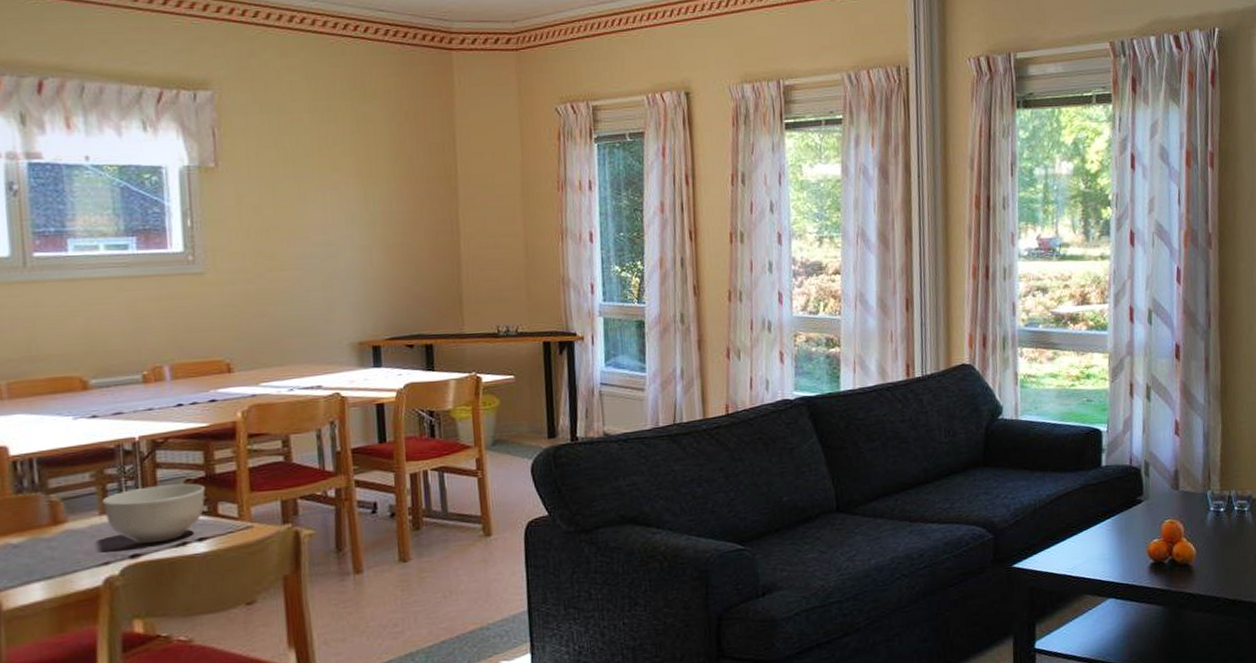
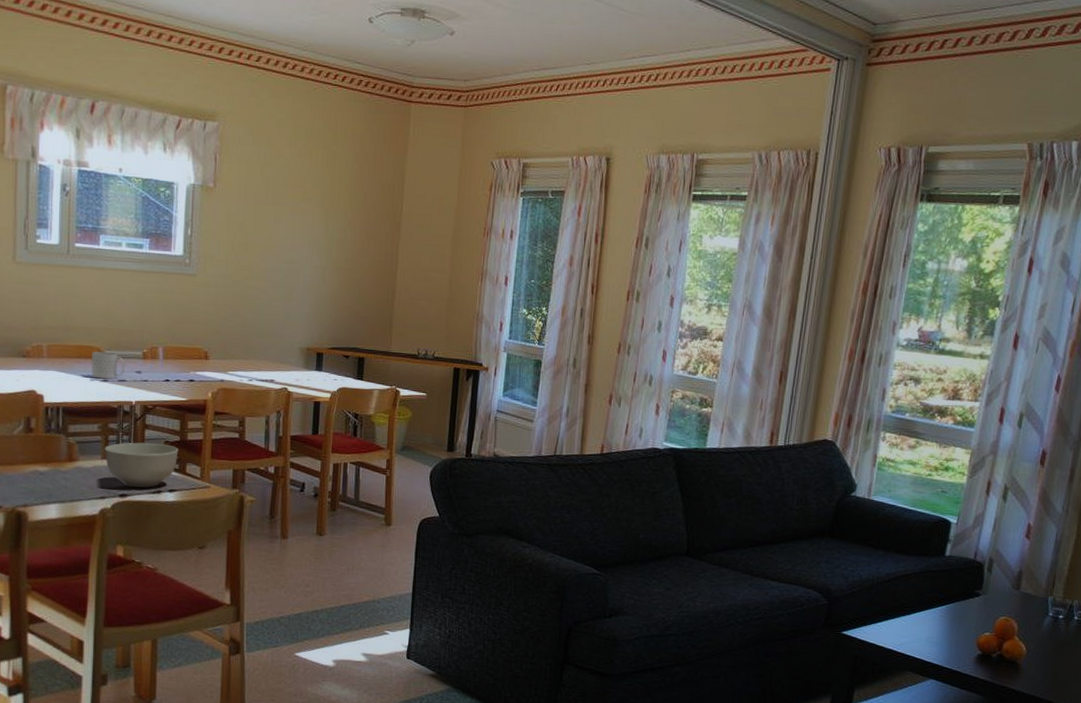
mug: none [72,380,120,416] -> present [91,351,125,379]

